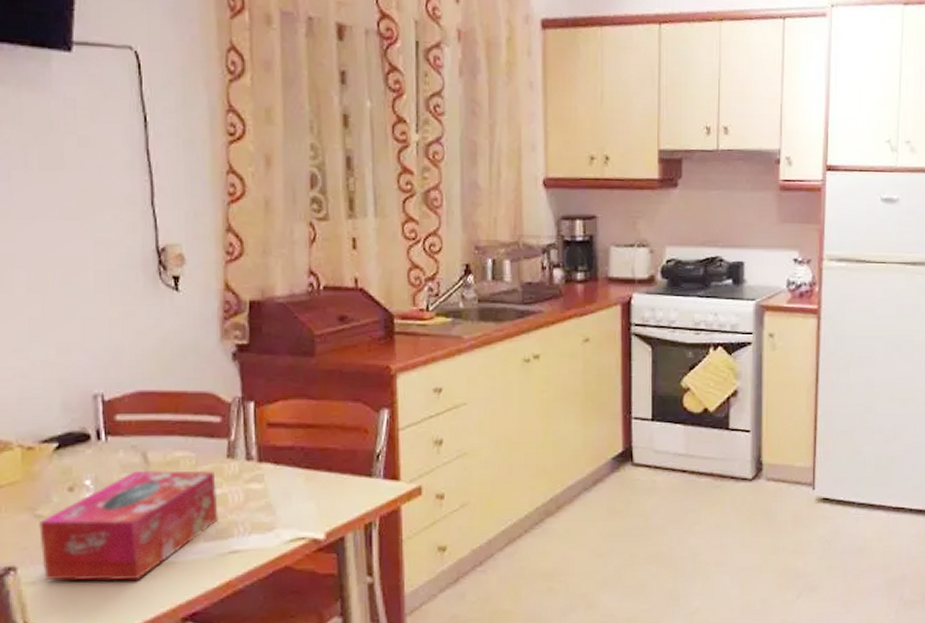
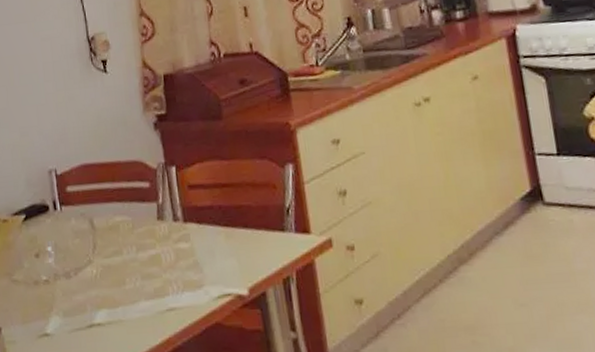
tissue box: present [39,470,218,581] -> none [15,233,155,339]

